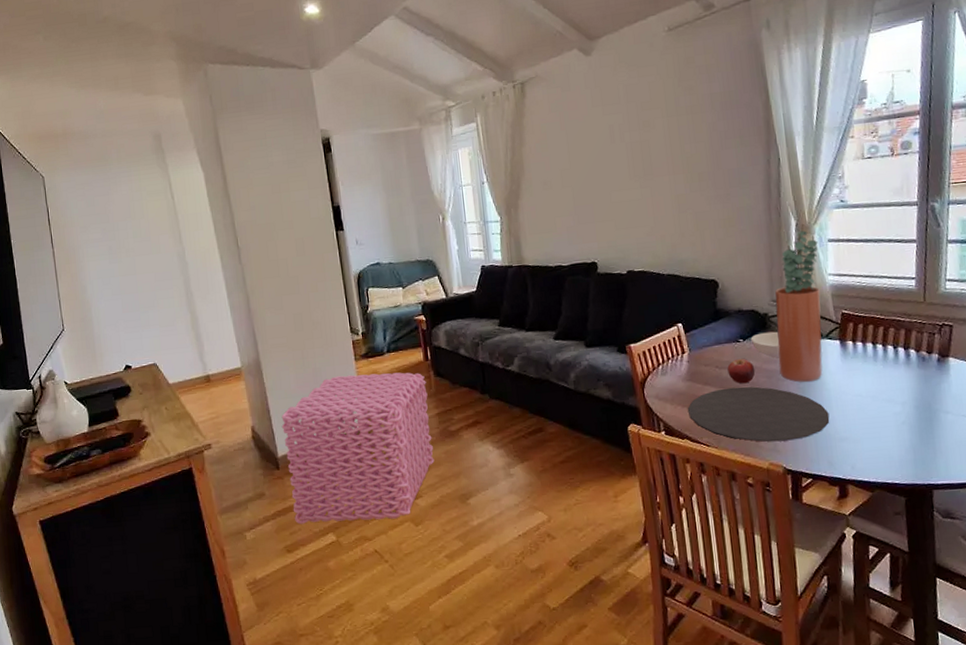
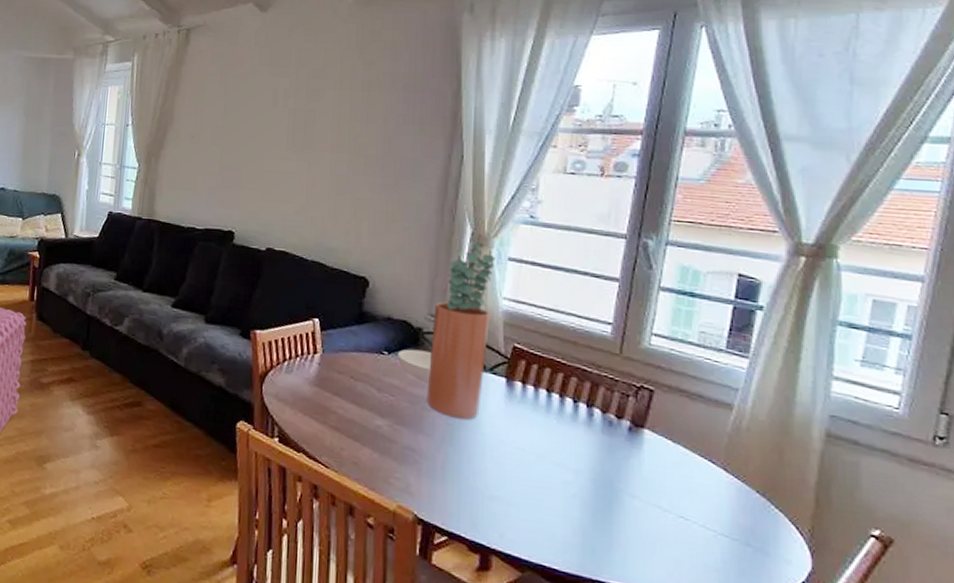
placemat: present [688,386,830,442] -> none [310,404,480,486]
fruit: present [727,358,756,384] -> none [364,373,397,405]

